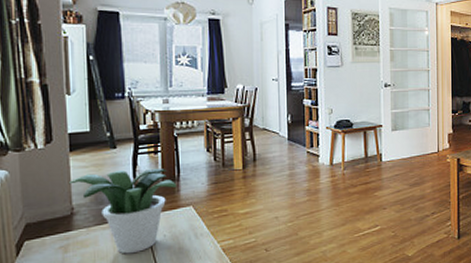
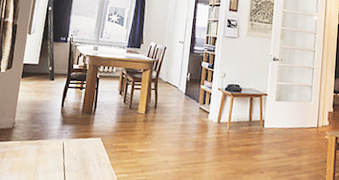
potted plant: present [68,169,177,254] -> none [15,97,92,170]

